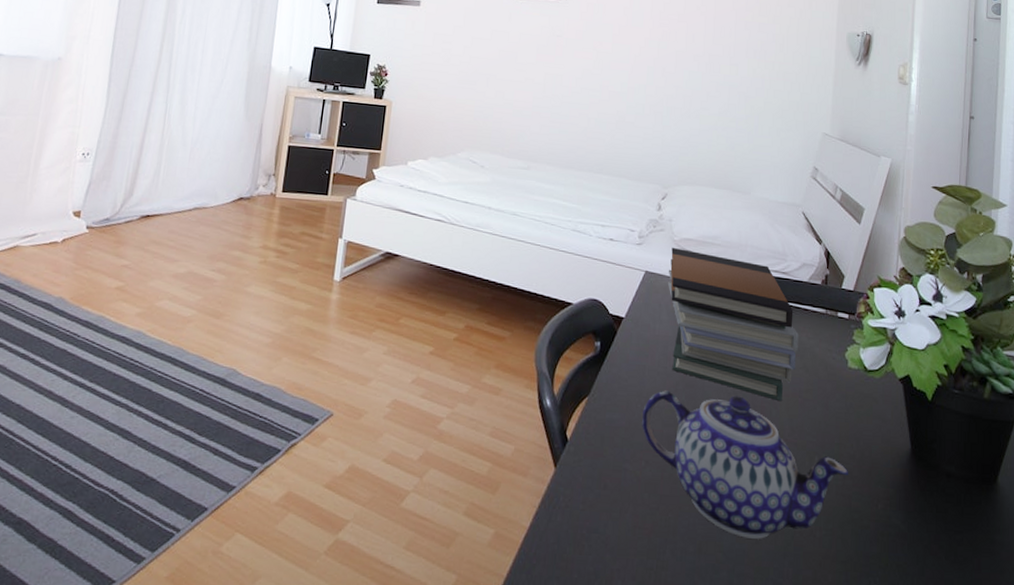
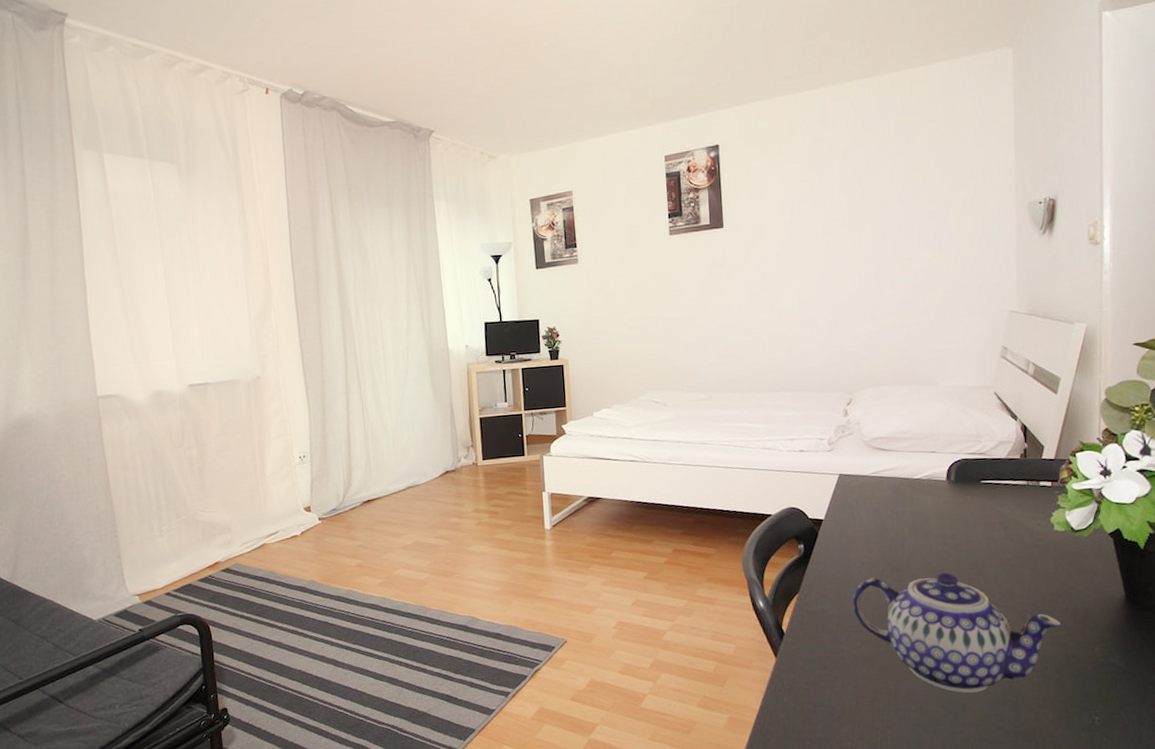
book stack: present [667,247,799,402] -> none [862,447,1001,572]

